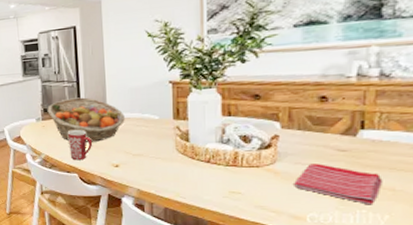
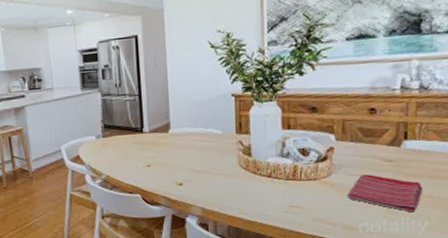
fruit basket: present [47,97,125,142] -> none [108,112,188,160]
mug: present [67,129,93,161] -> none [129,146,156,180]

